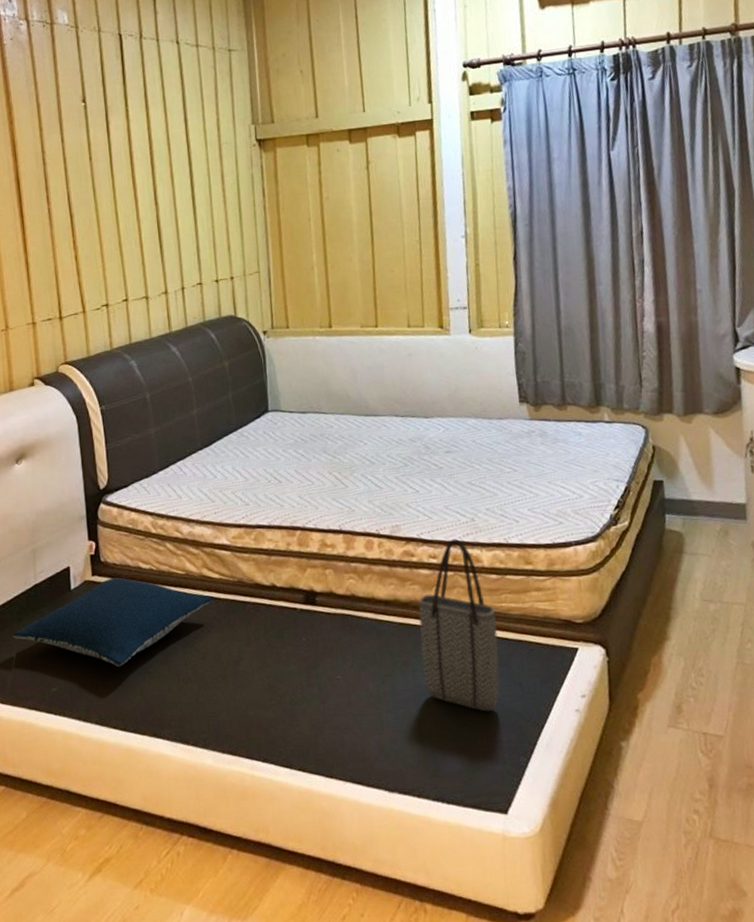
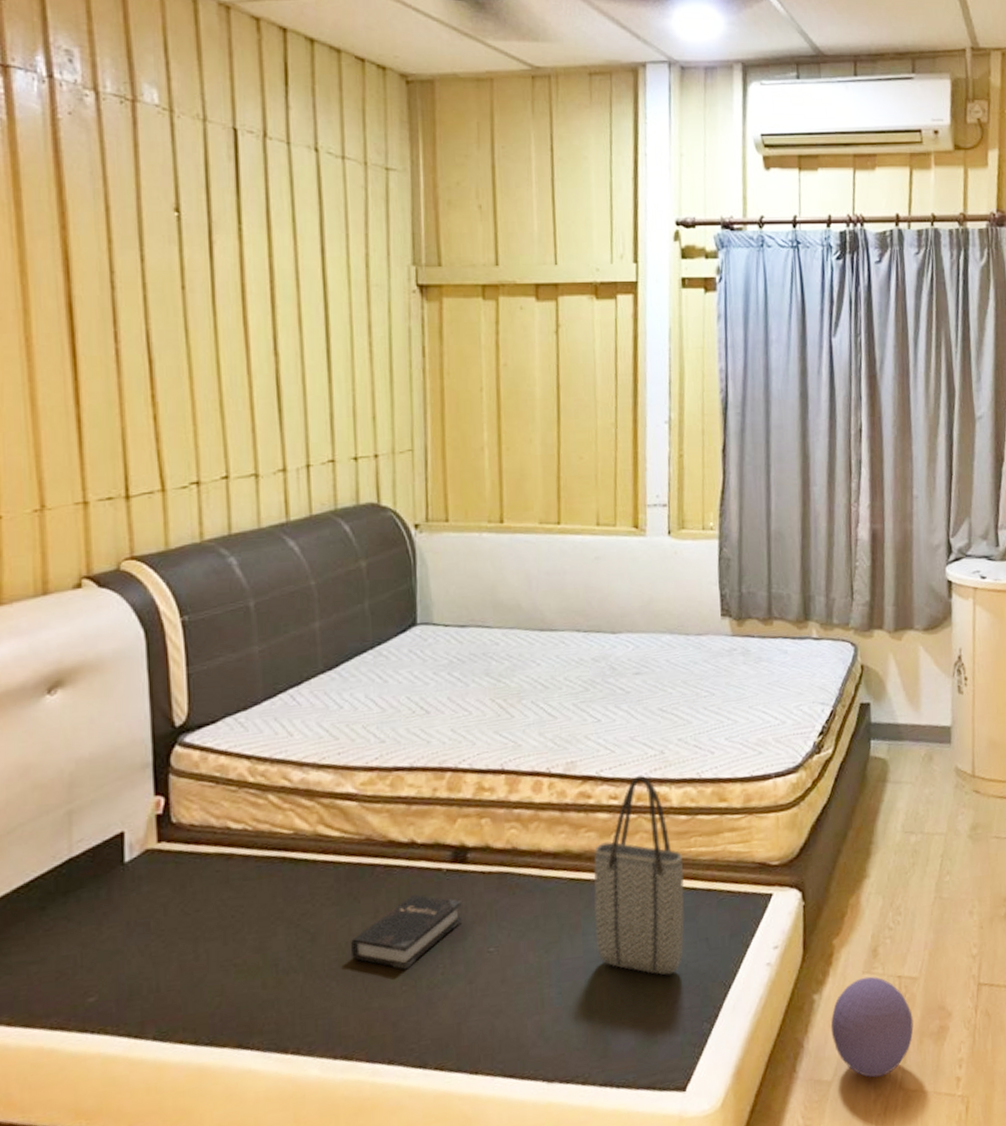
pillow: present [12,577,215,666] -> none [29,842,333,961]
hardback book: none [231,628,315,688] -> present [351,894,463,970]
ball: none [638,730,722,824] -> present [830,976,914,1078]

